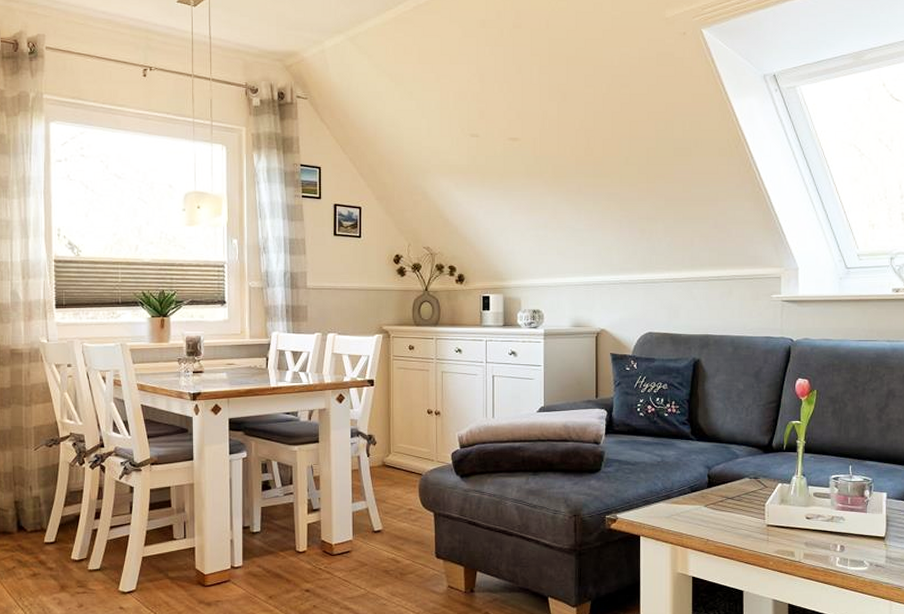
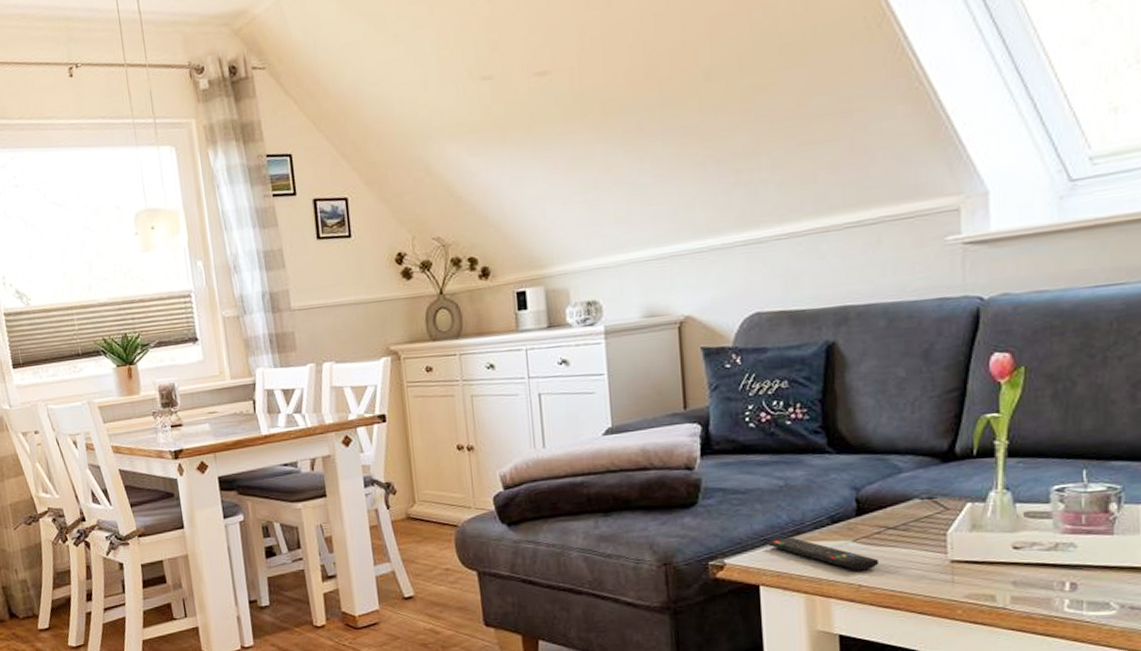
remote control: none [647,500,721,529] -> present [767,537,880,571]

